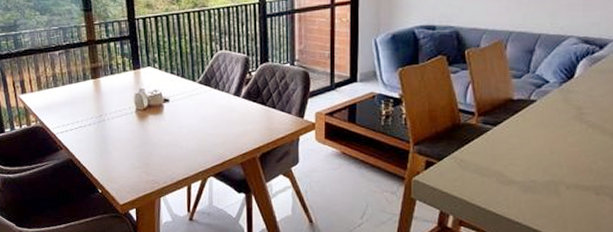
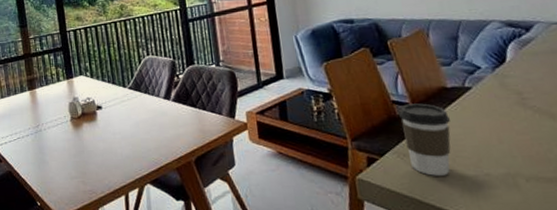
coffee cup: none [463,113,510,180] -> present [399,103,451,176]

